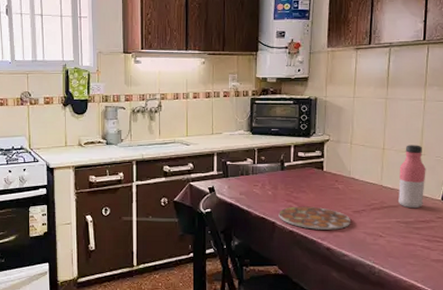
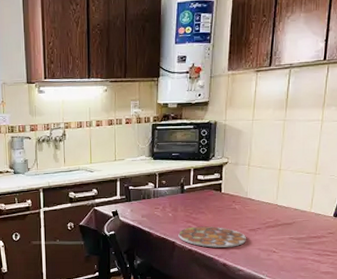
water bottle: present [397,145,426,209] -> none [291,164,320,226]

